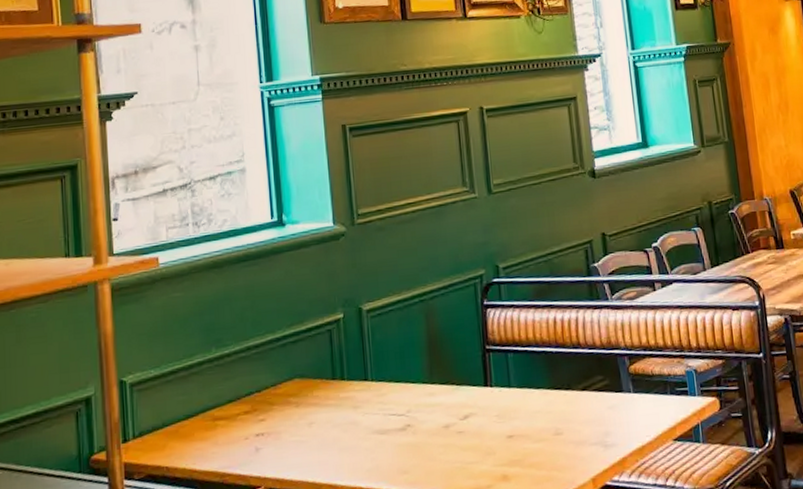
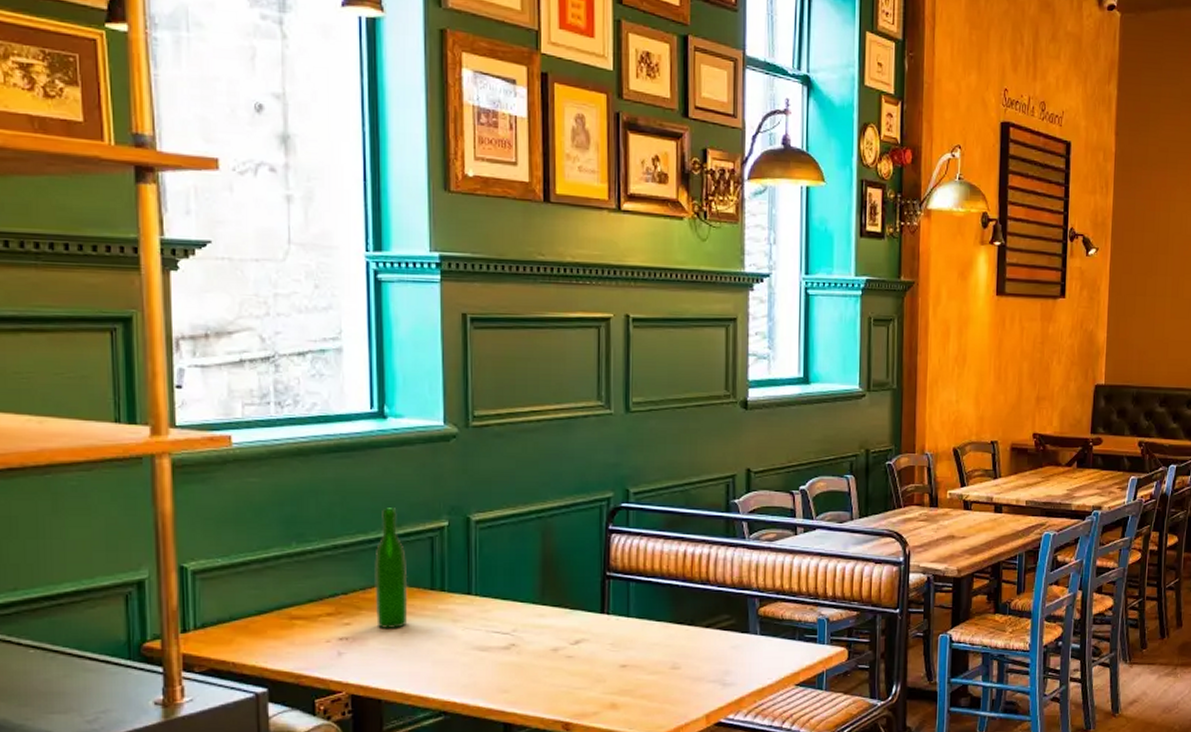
wine bottle: none [282,306,314,422] -> present [374,508,408,630]

